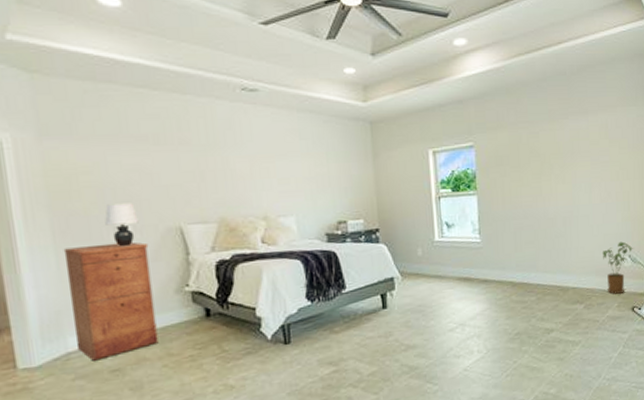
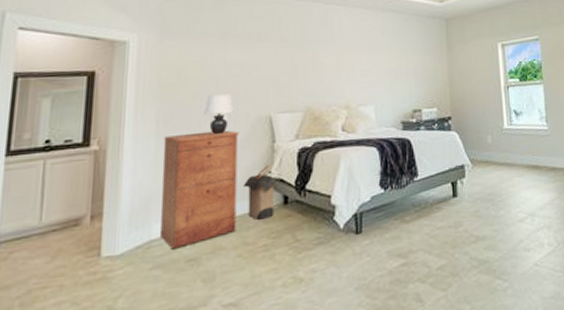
laundry hamper: none [160,278,197,332] -> present [243,165,276,220]

